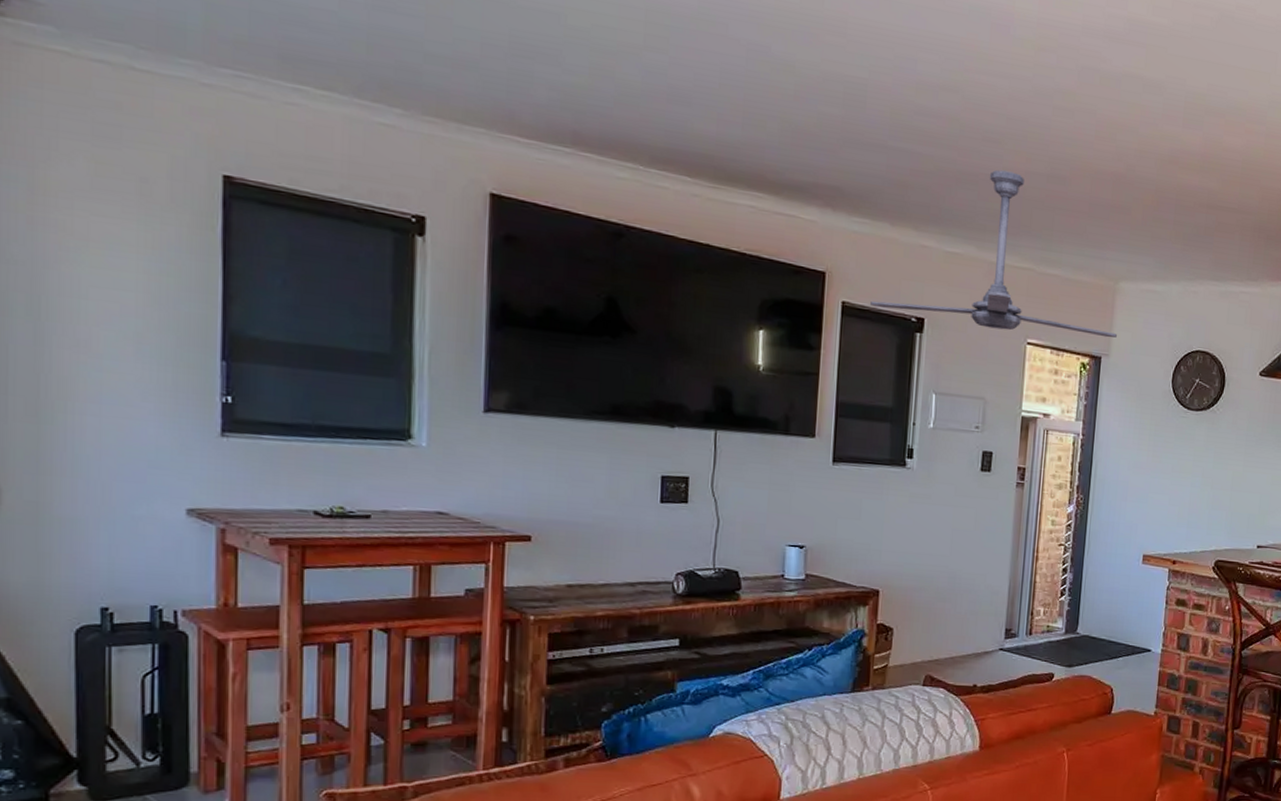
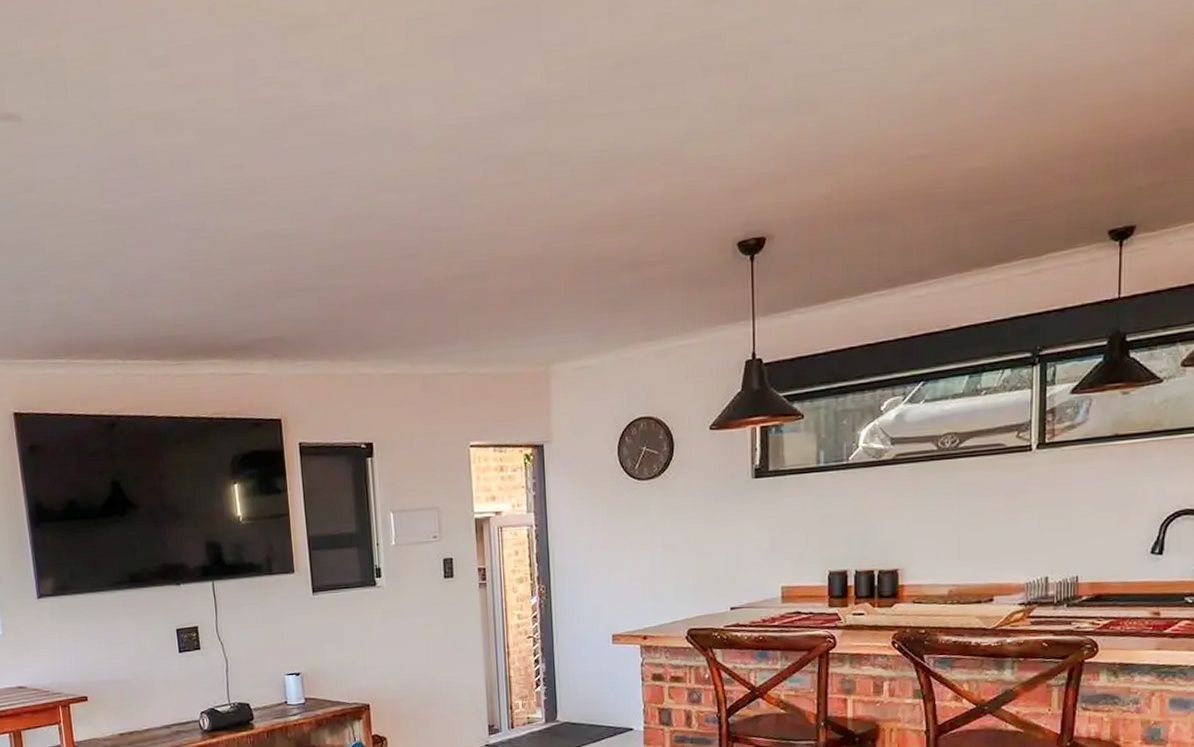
ceiling fan: present [870,170,1117,338] -> none [323,281,556,441]

